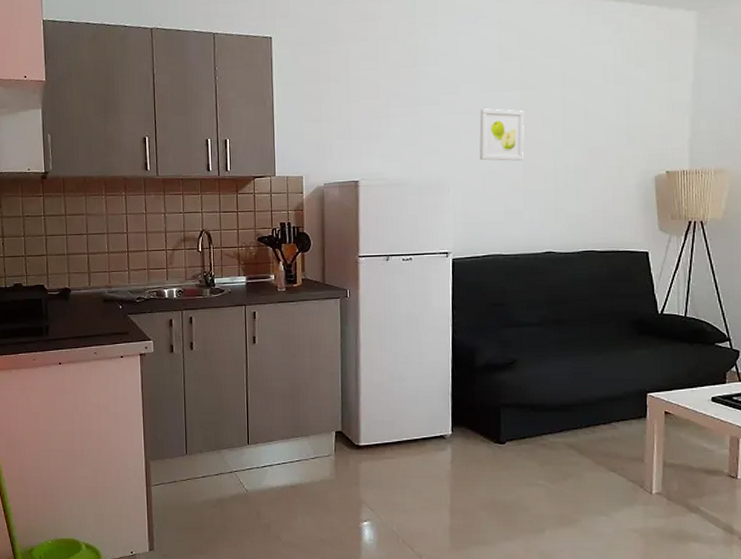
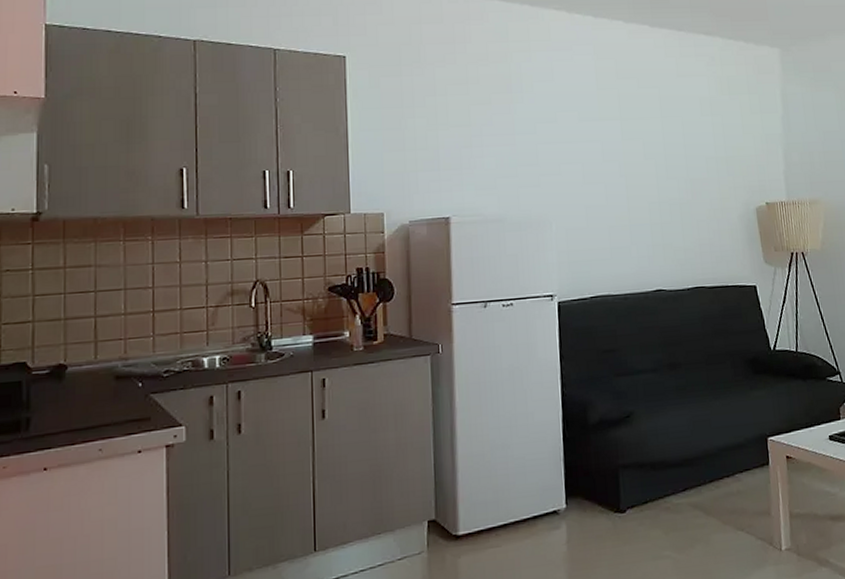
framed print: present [479,108,524,161] -> none [580,138,628,194]

